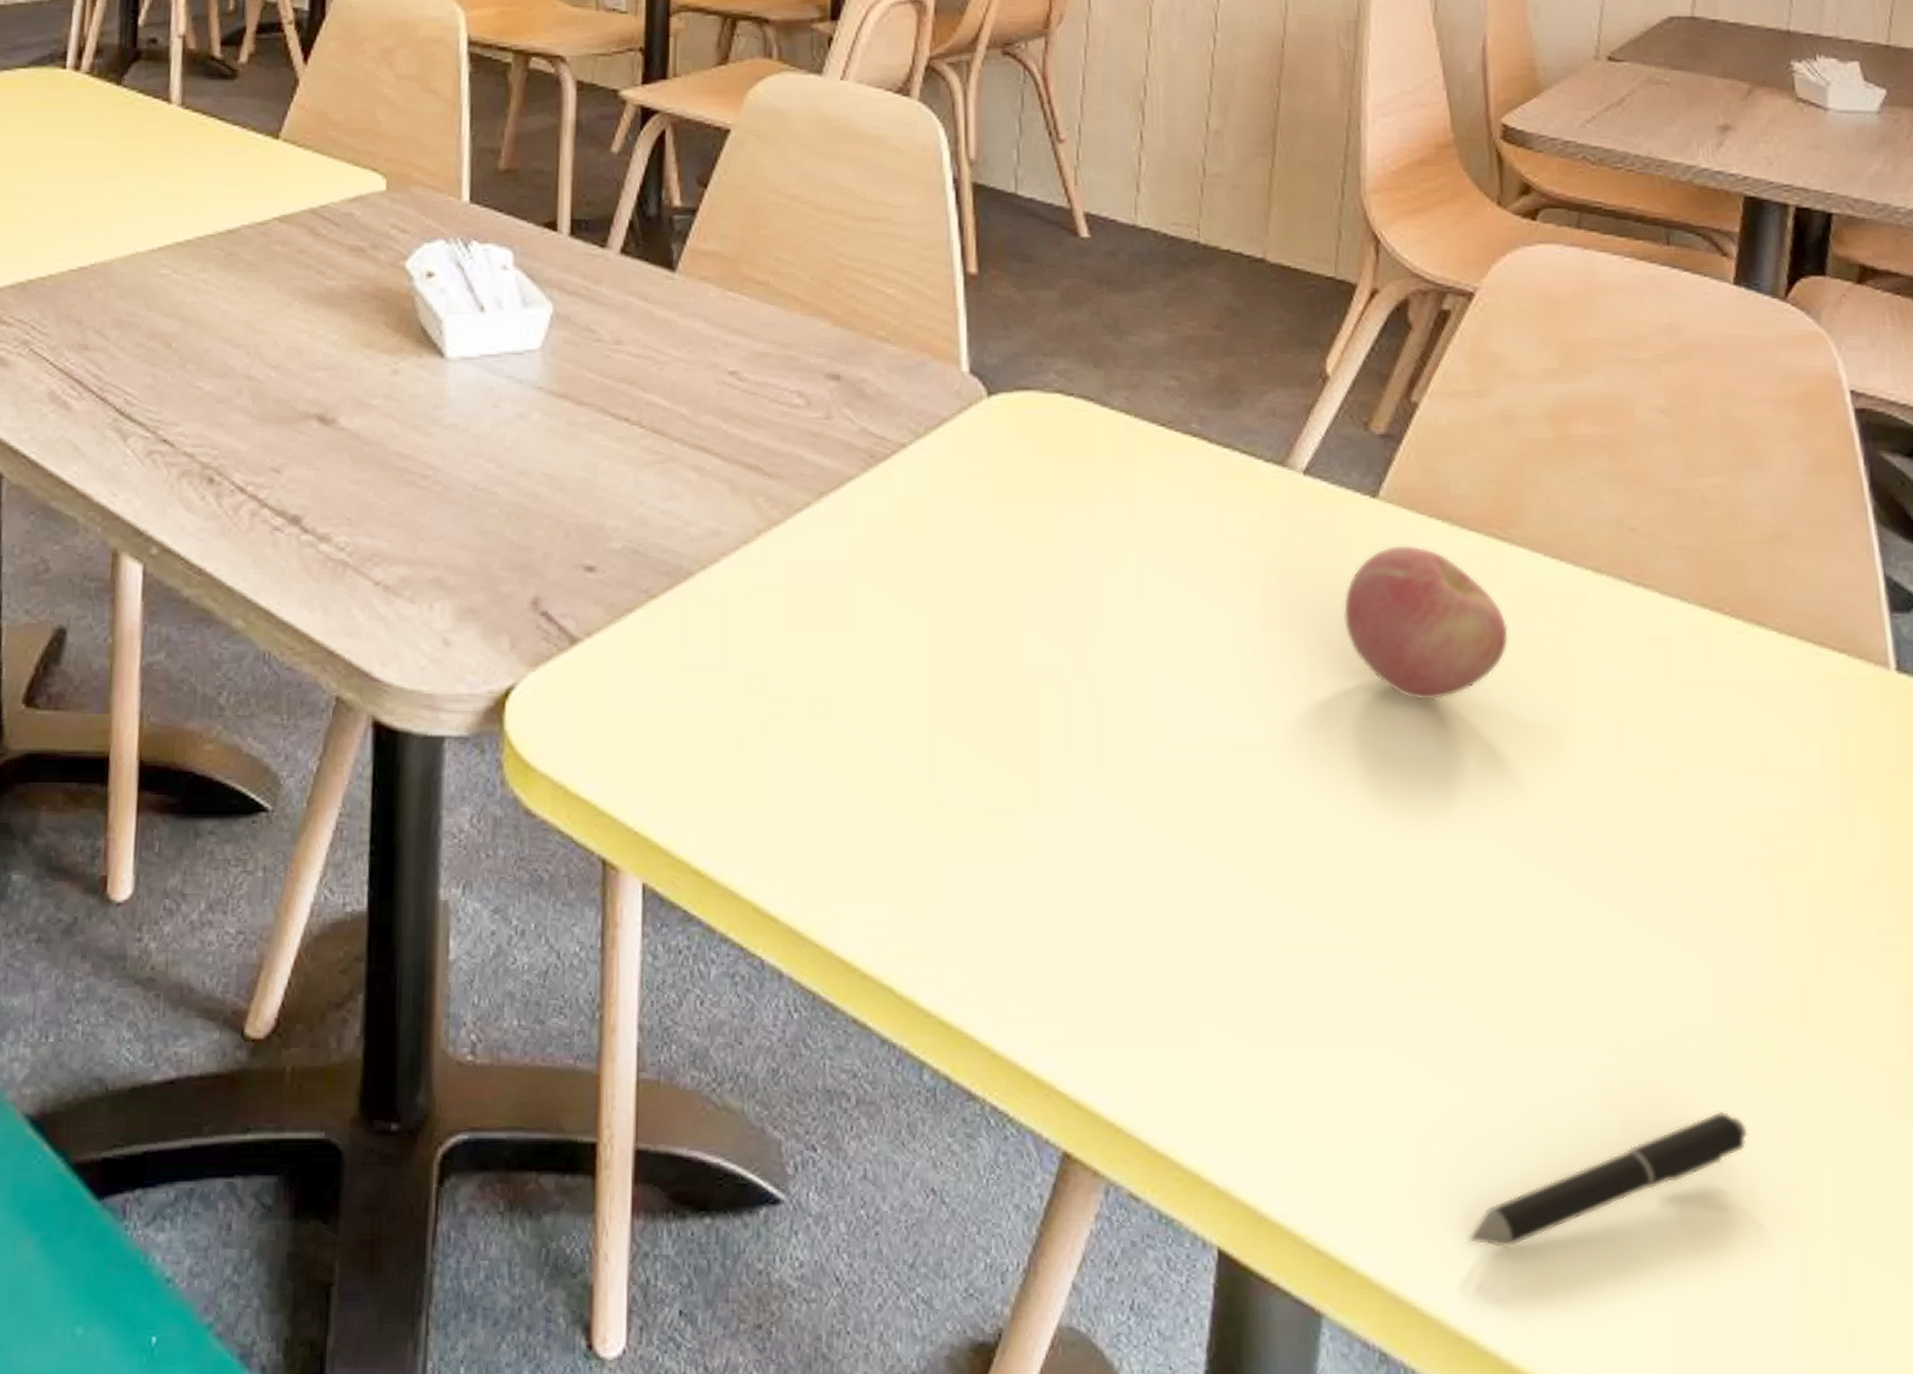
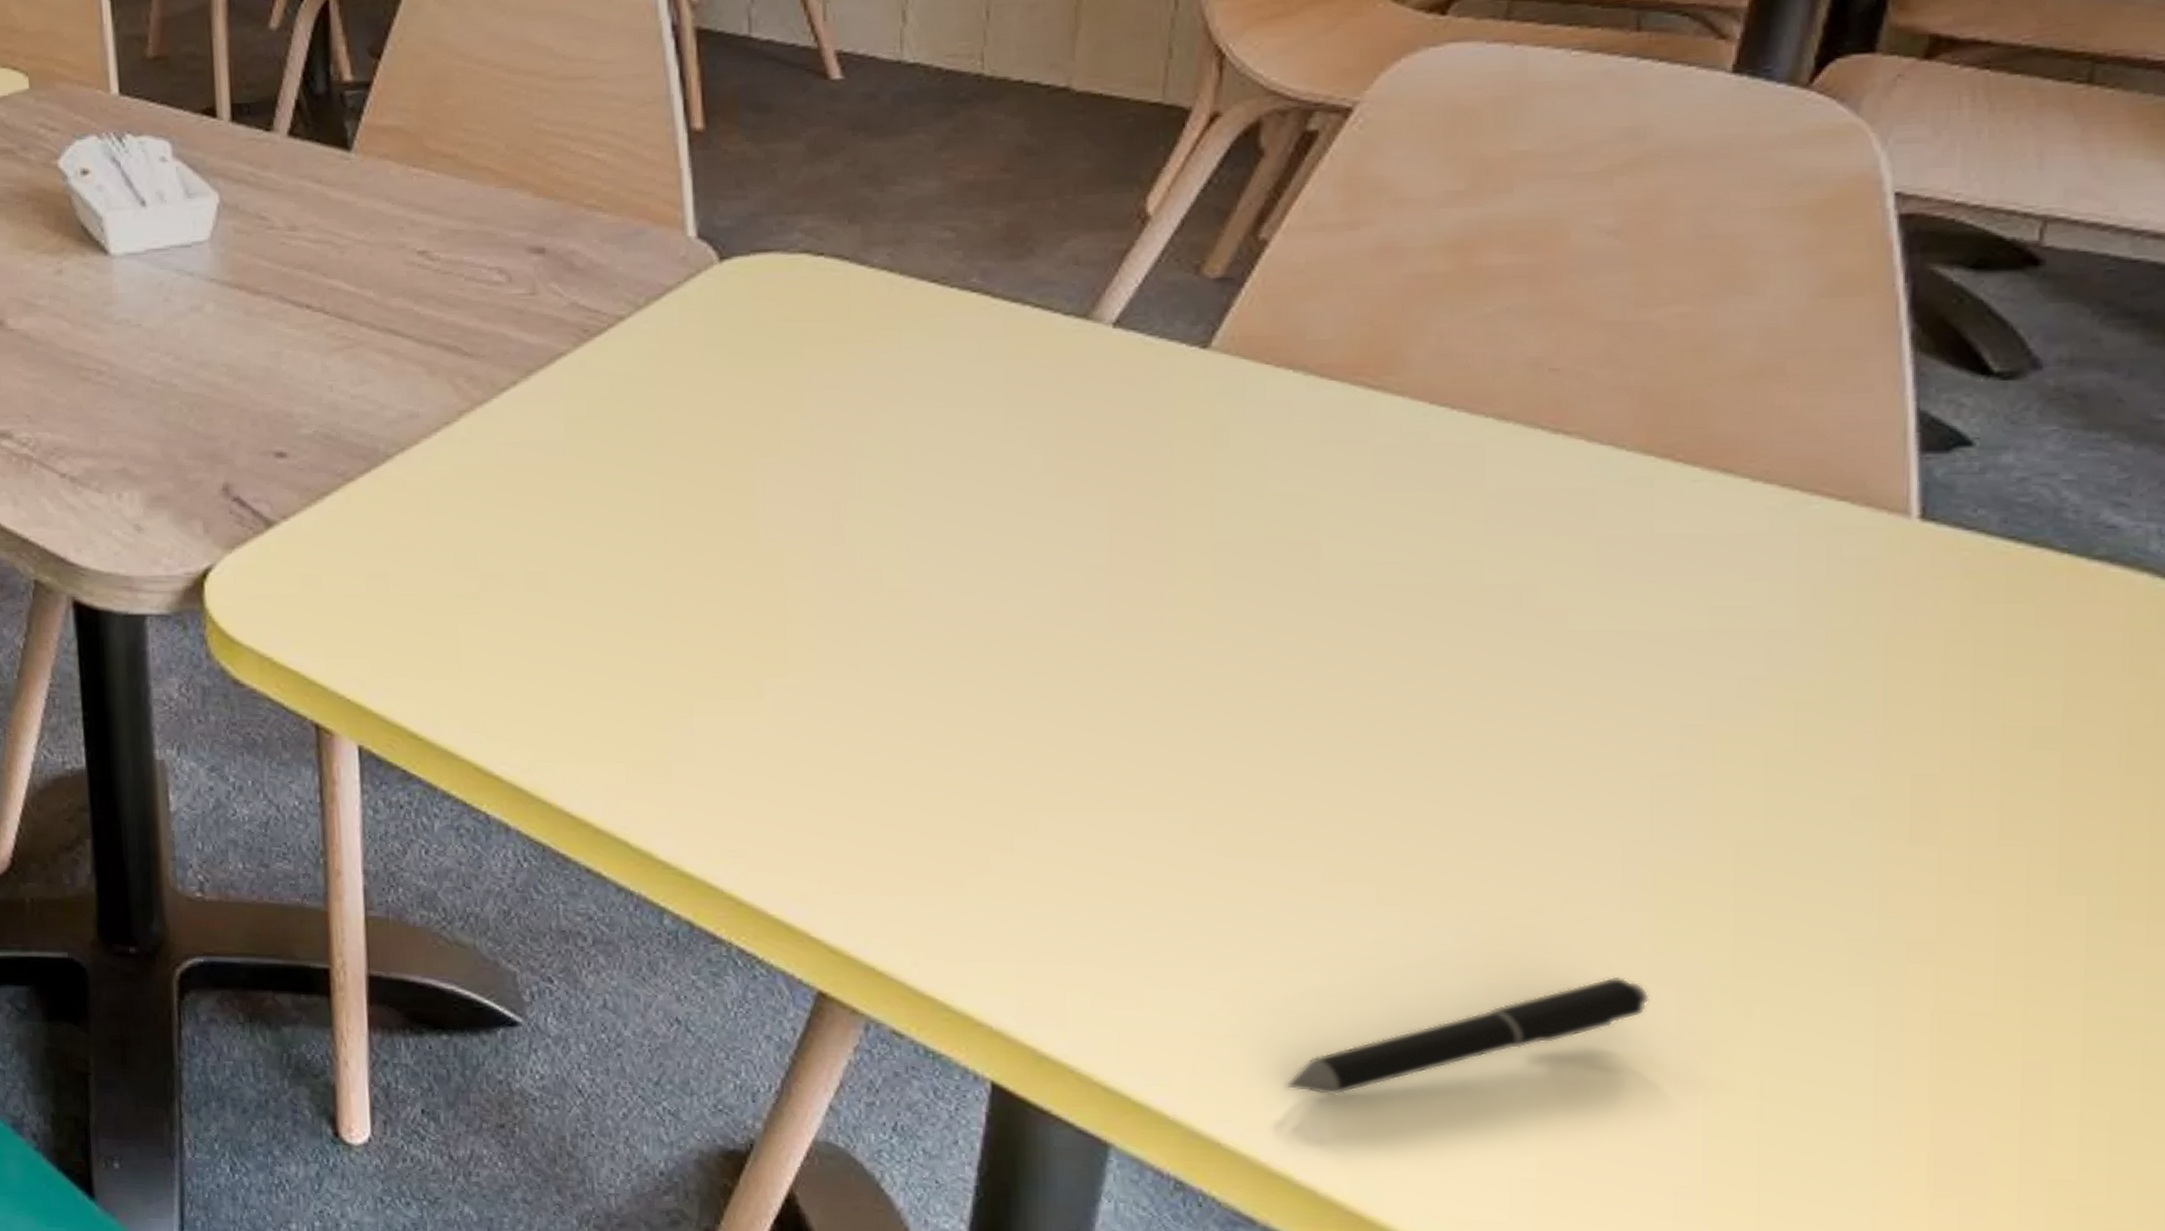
apple: present [1343,544,1509,700] -> none [1159,397,1375,563]

